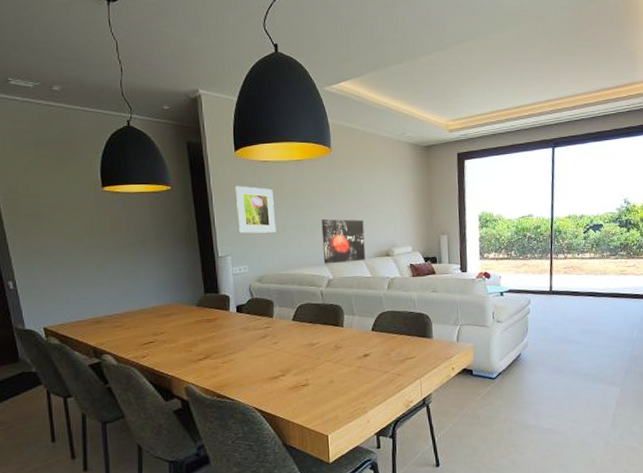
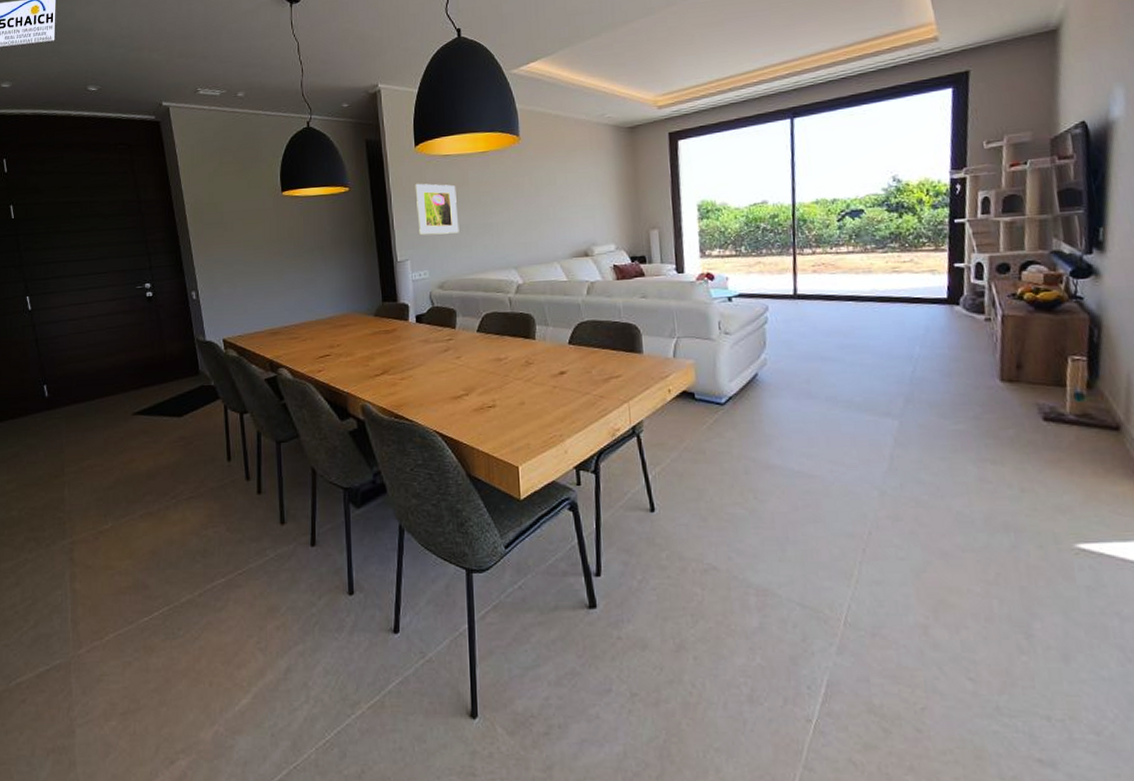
wall art: present [321,219,366,264] -> none [509,215,560,267]

